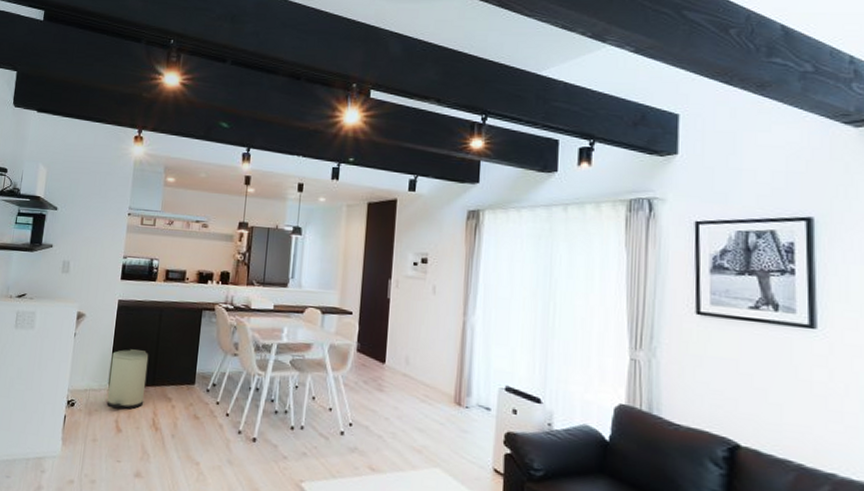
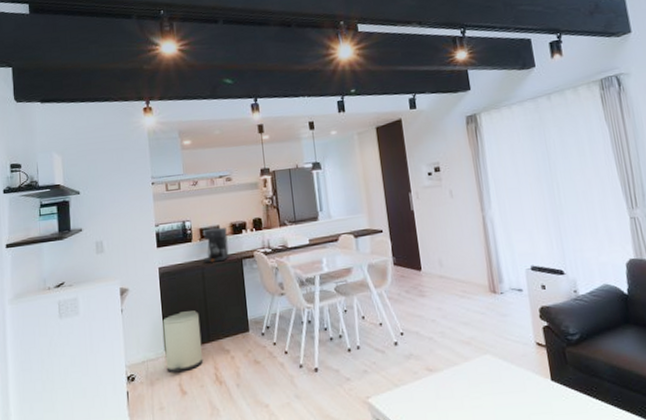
coffee maker: none [163,271,193,308] -> present [203,227,229,264]

